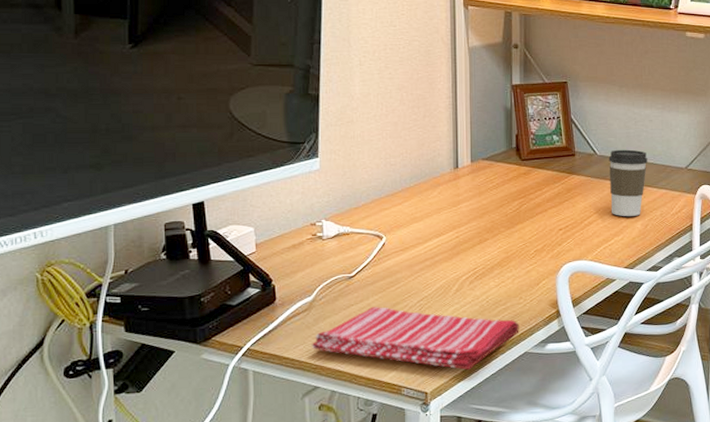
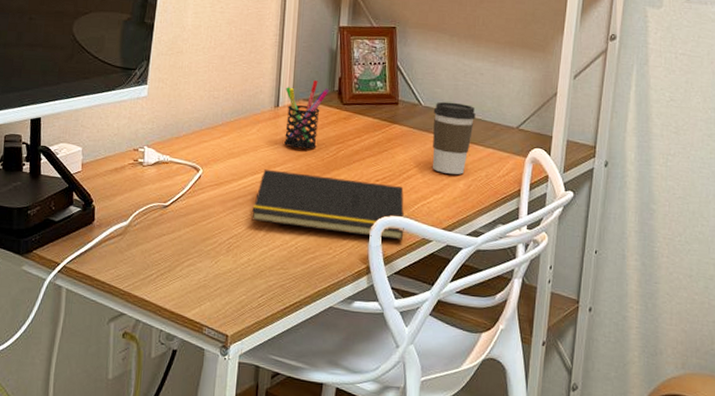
dish towel: present [311,306,519,370] -> none [122,238,327,318]
notepad: none [440,230,589,283] -> present [251,169,404,240]
pen holder: none [464,139,507,207] -> present [284,80,330,150]

